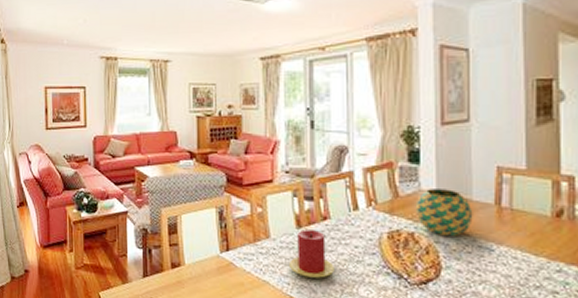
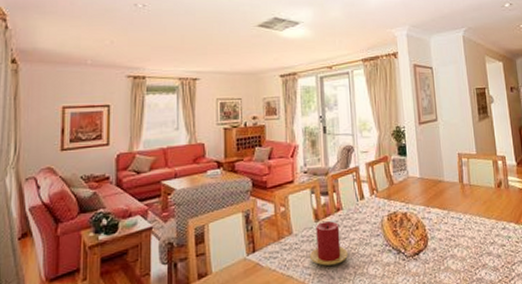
decorative ball: present [415,189,473,237] -> none [406,174,446,213]

